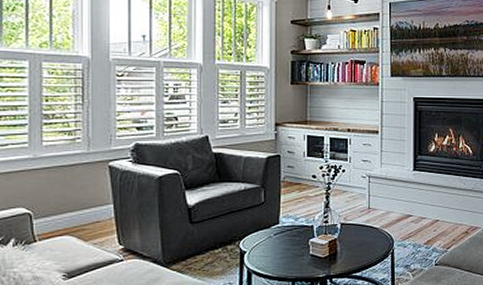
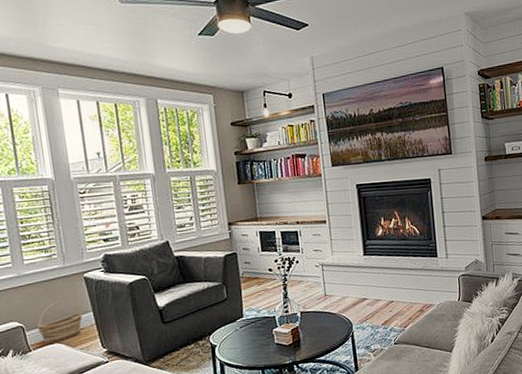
basket: none [48,189,101,235] -> present [37,301,83,344]

